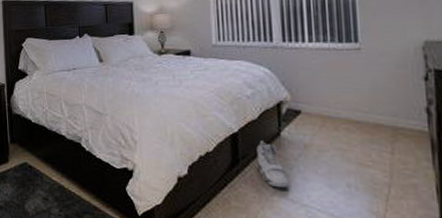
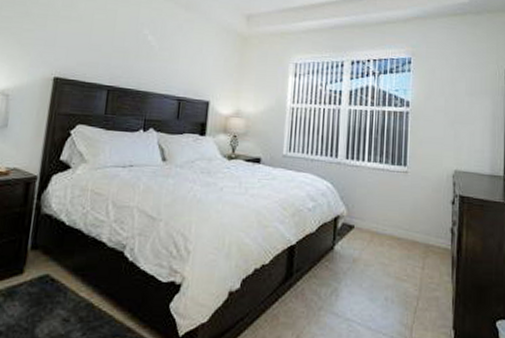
sneaker: present [256,141,288,189] -> none [308,254,335,303]

